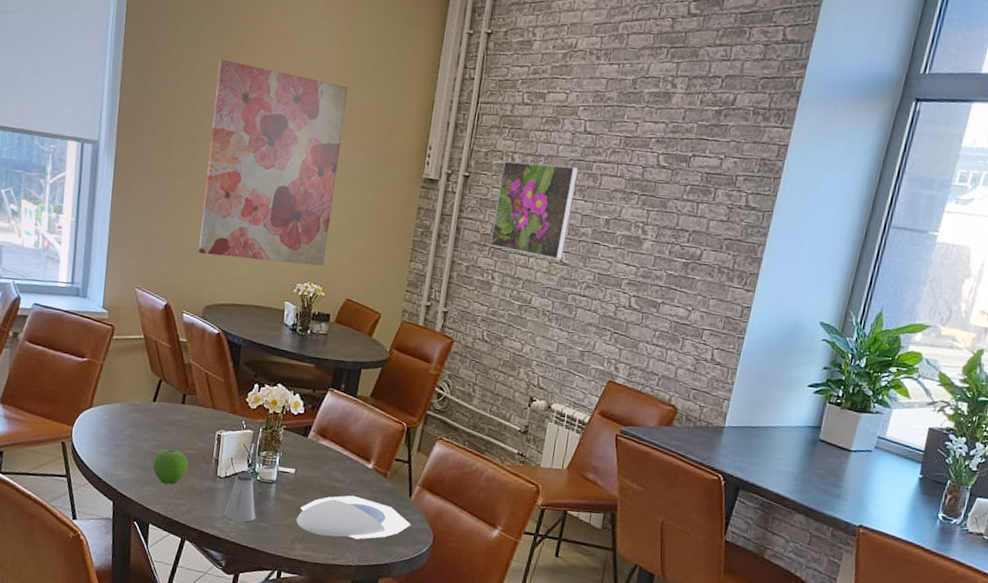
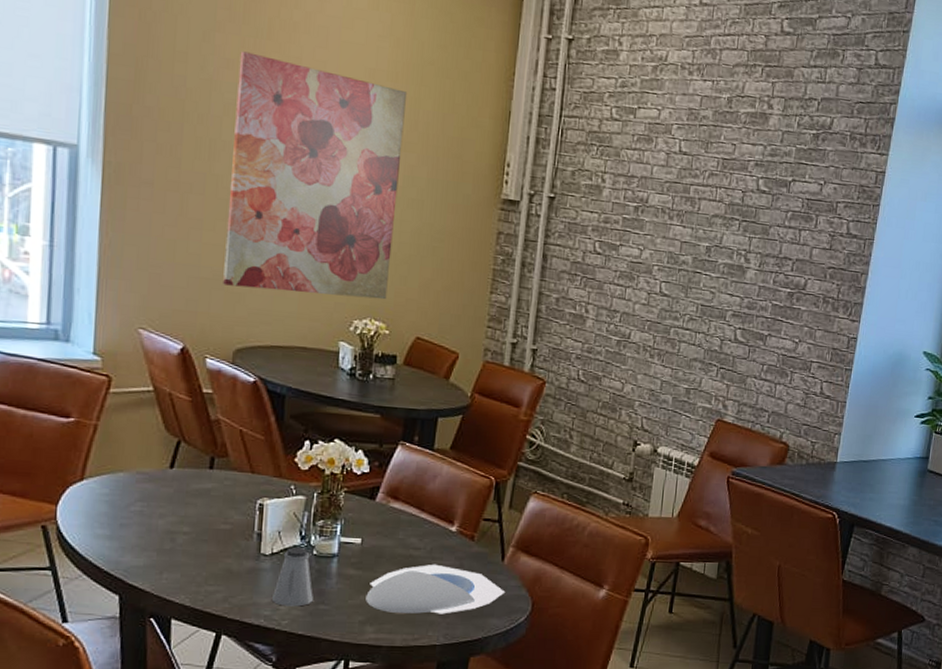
fruit: present [153,448,188,485] -> none [173,525,222,568]
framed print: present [490,161,578,260] -> none [582,182,675,290]

